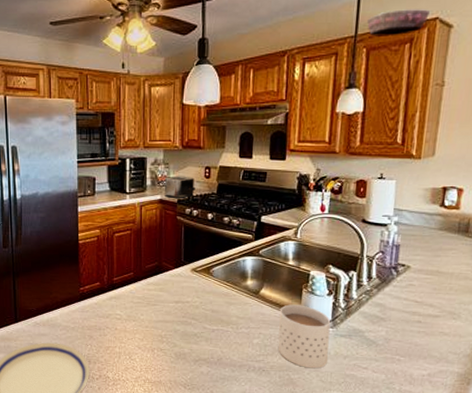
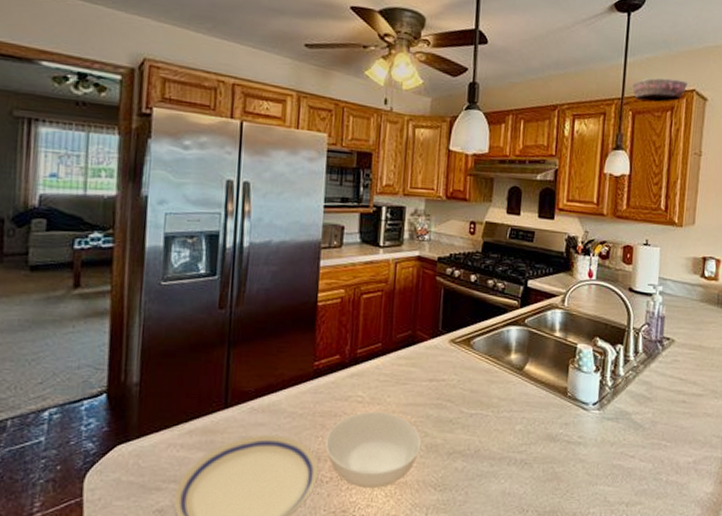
bowl: none [93,326,172,385] -> present [325,411,422,488]
toaster: present [165,176,195,199] -> none [424,230,458,257]
mug: present [278,304,331,369] -> none [542,383,598,459]

